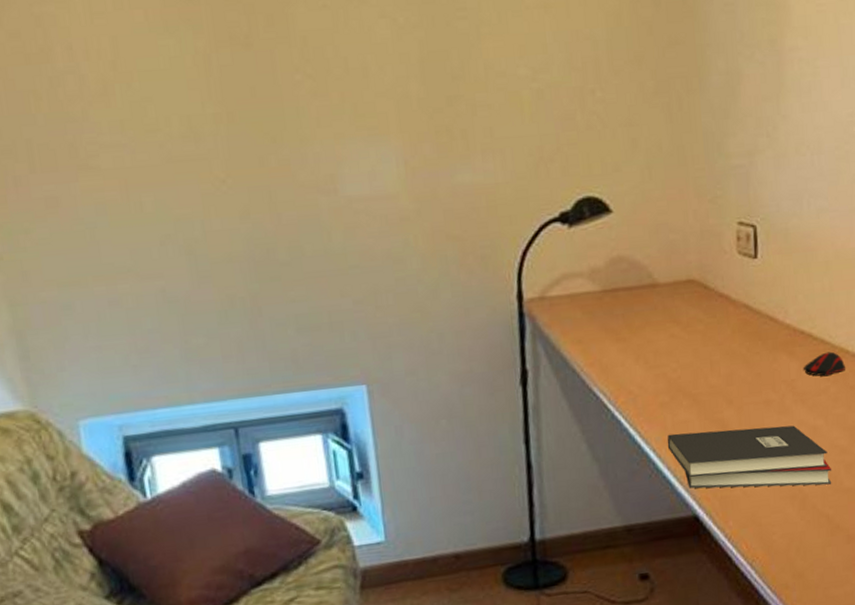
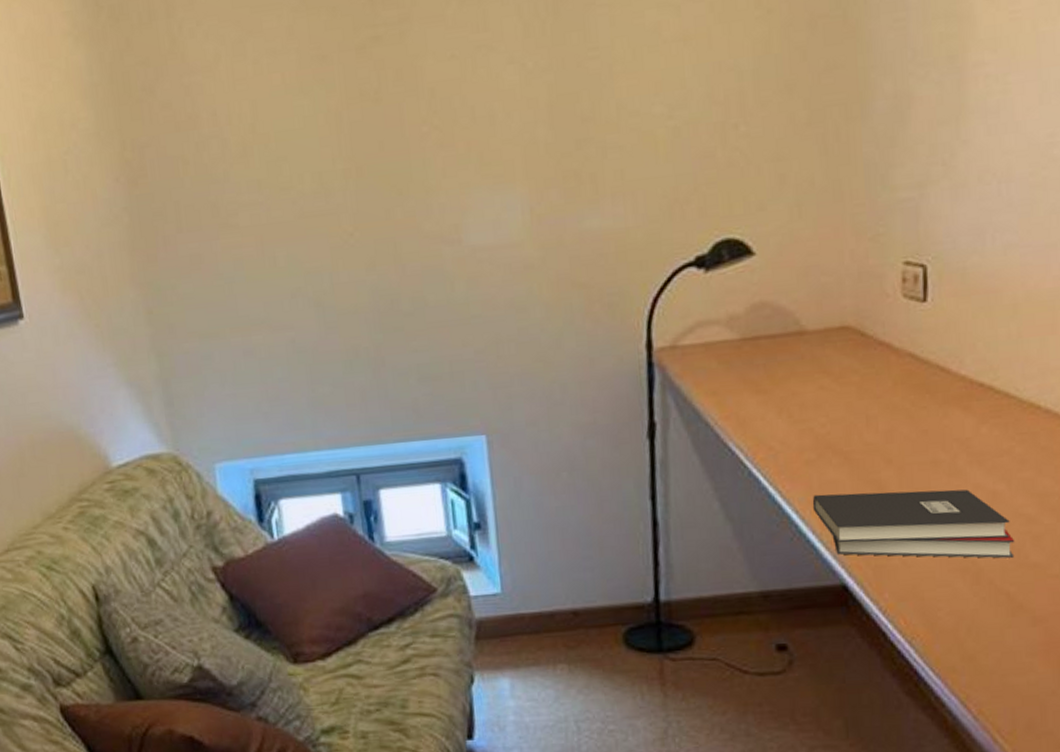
computer mouse: present [804,351,846,377] -> none [982,406,1037,435]

